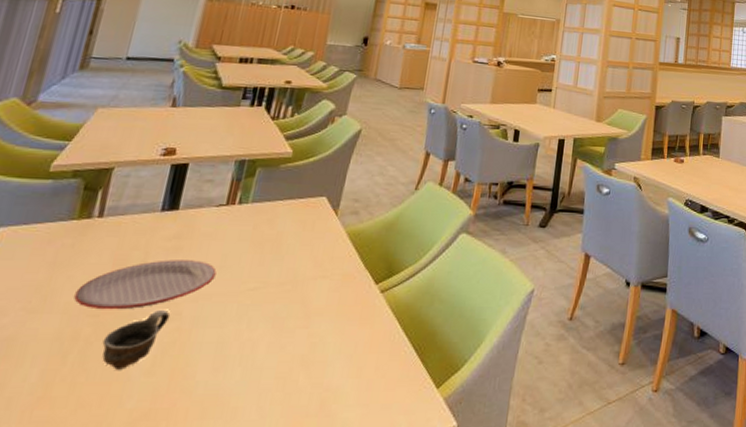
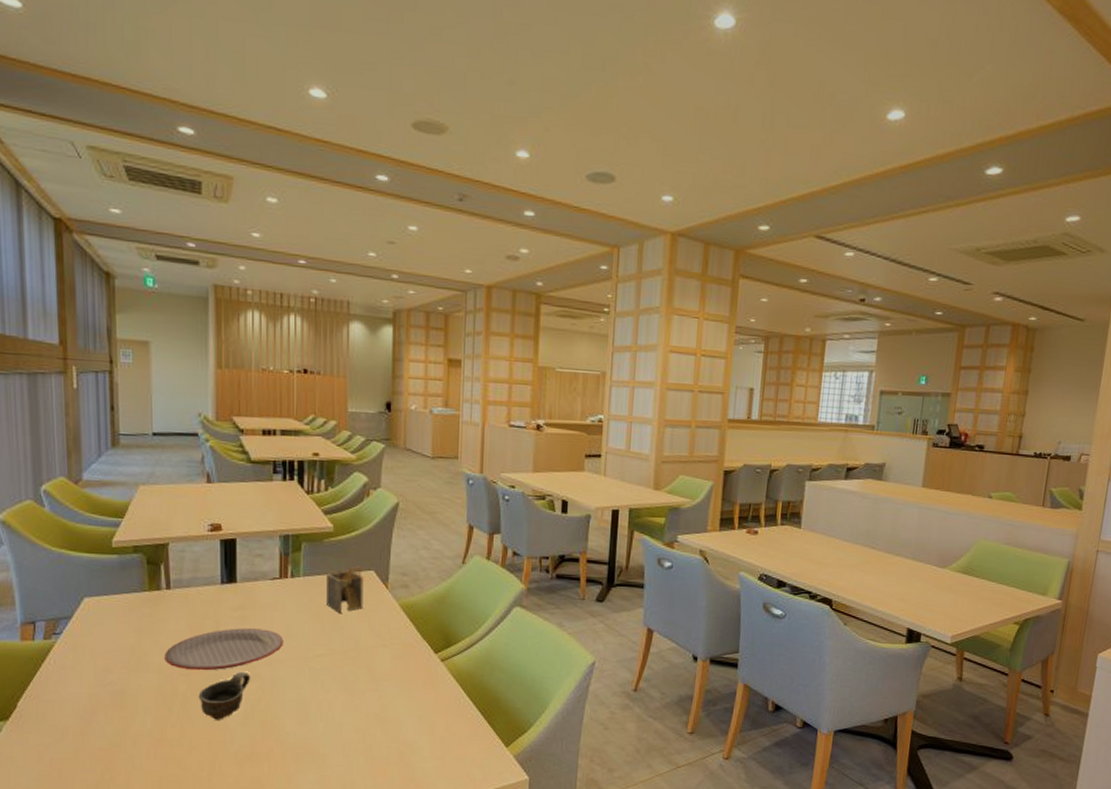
napkin holder: none [270,192,315,243] -> present [326,566,364,614]

